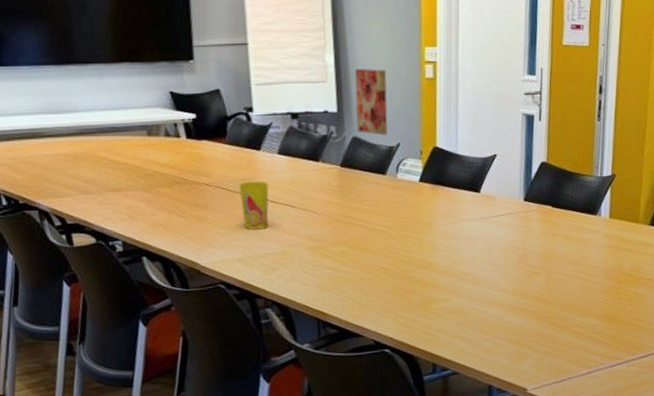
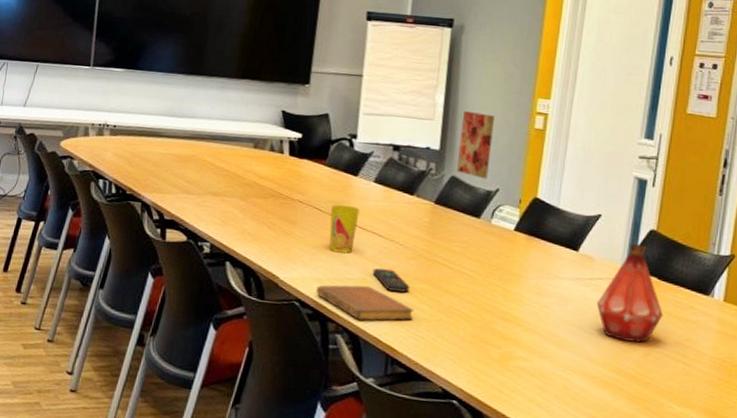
notebook: none [239,257,338,291] -> present [316,284,414,321]
remote control: none [291,237,330,259] -> present [372,268,410,293]
bottle: none [501,178,560,268] -> present [596,244,663,343]

